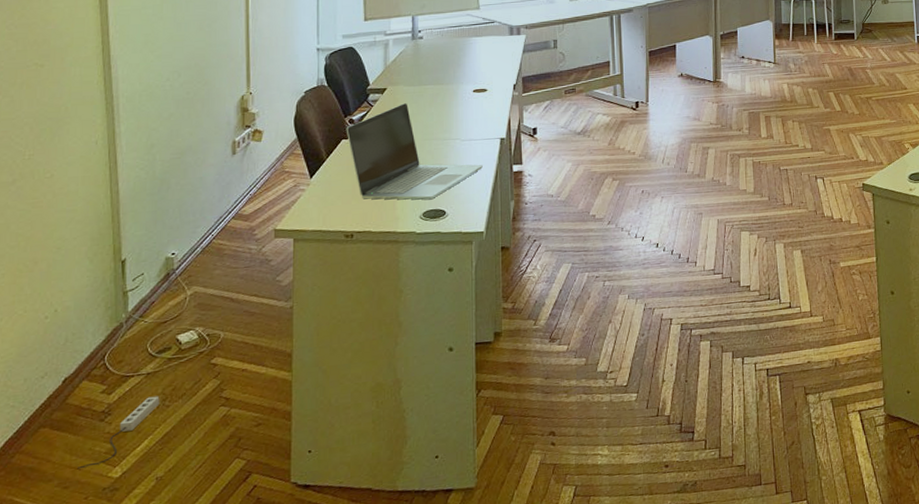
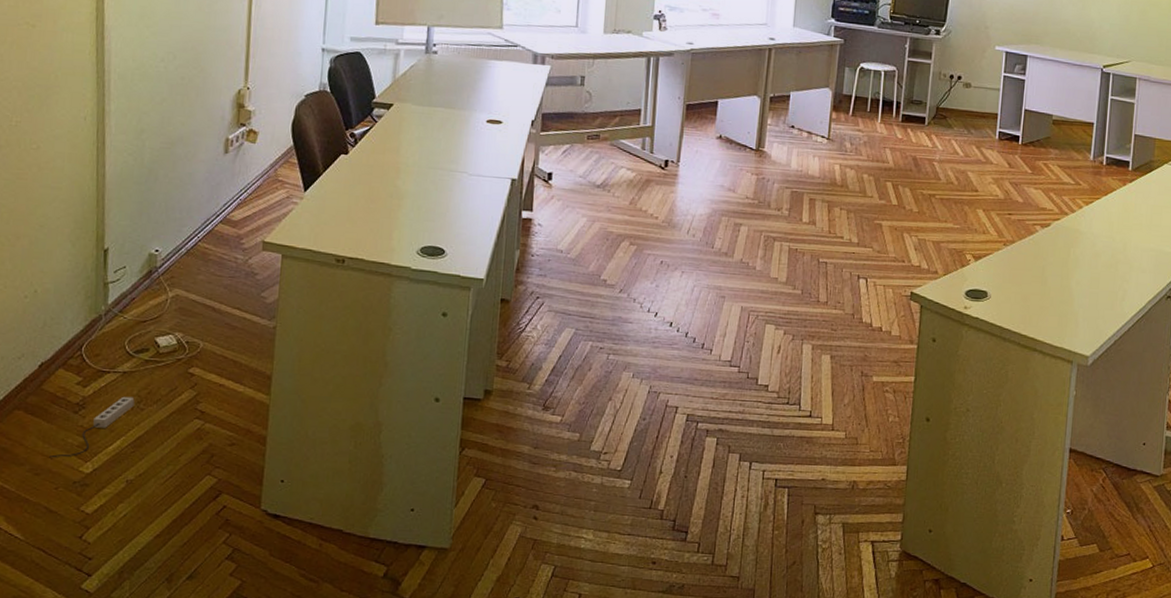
laptop: present [346,103,483,200] -> none [346,124,489,235]

